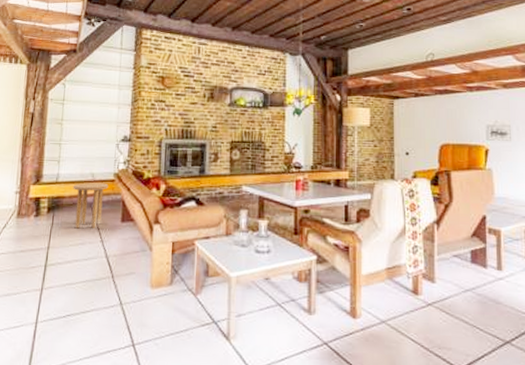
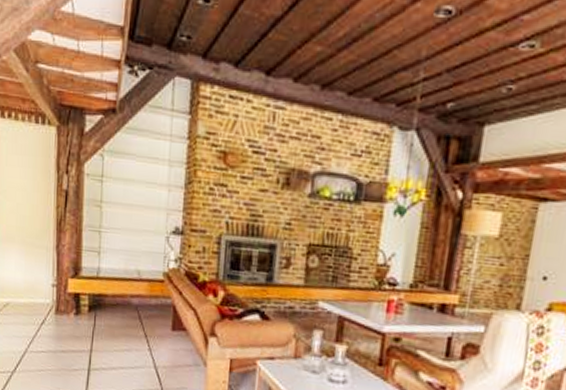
side table: present [73,182,109,229] -> none [116,280,157,335]

